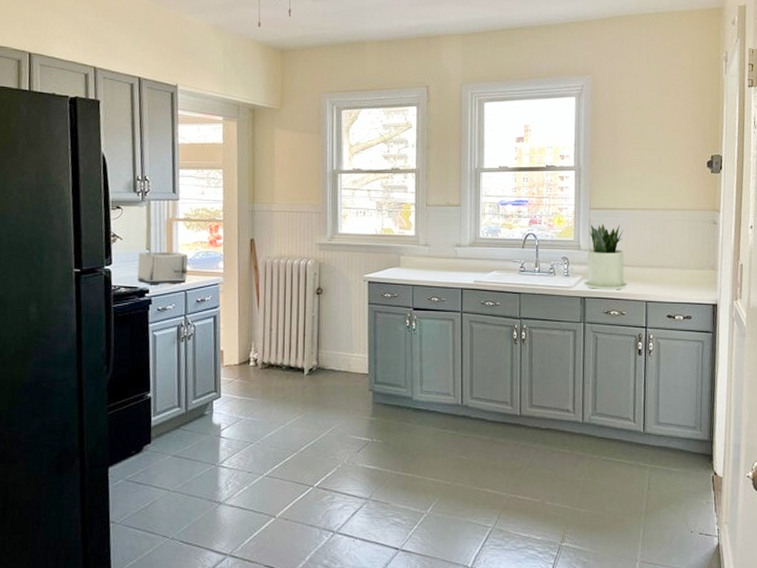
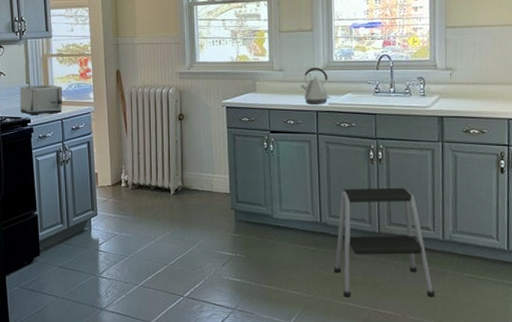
kettle: none [445,244,476,283] -> present [300,68,330,105]
step stool: none [473,368,574,484] -> present [333,187,435,298]
planter: present [584,224,628,290] -> none [441,42,488,109]

